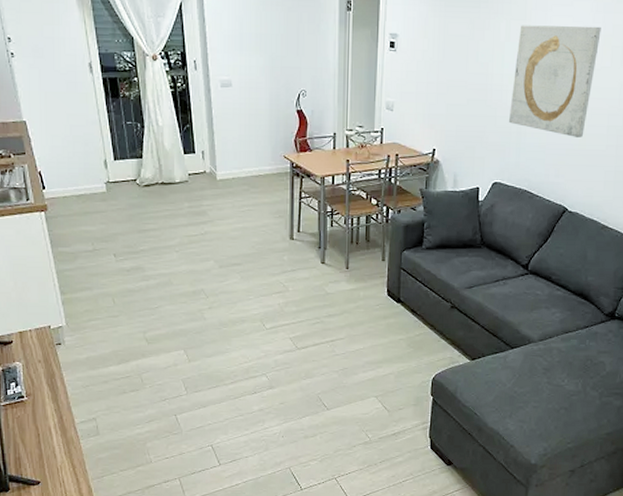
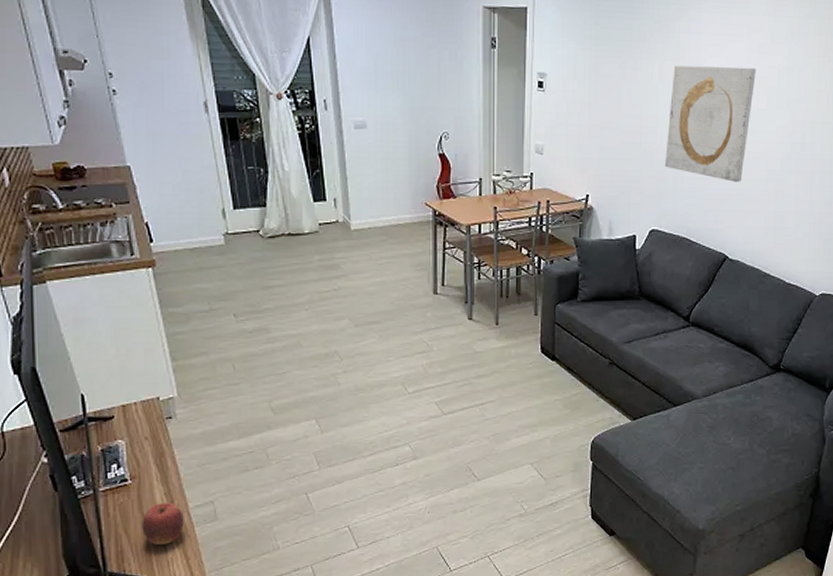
apple: none [36,418,71,454] -> present [142,502,184,545]

